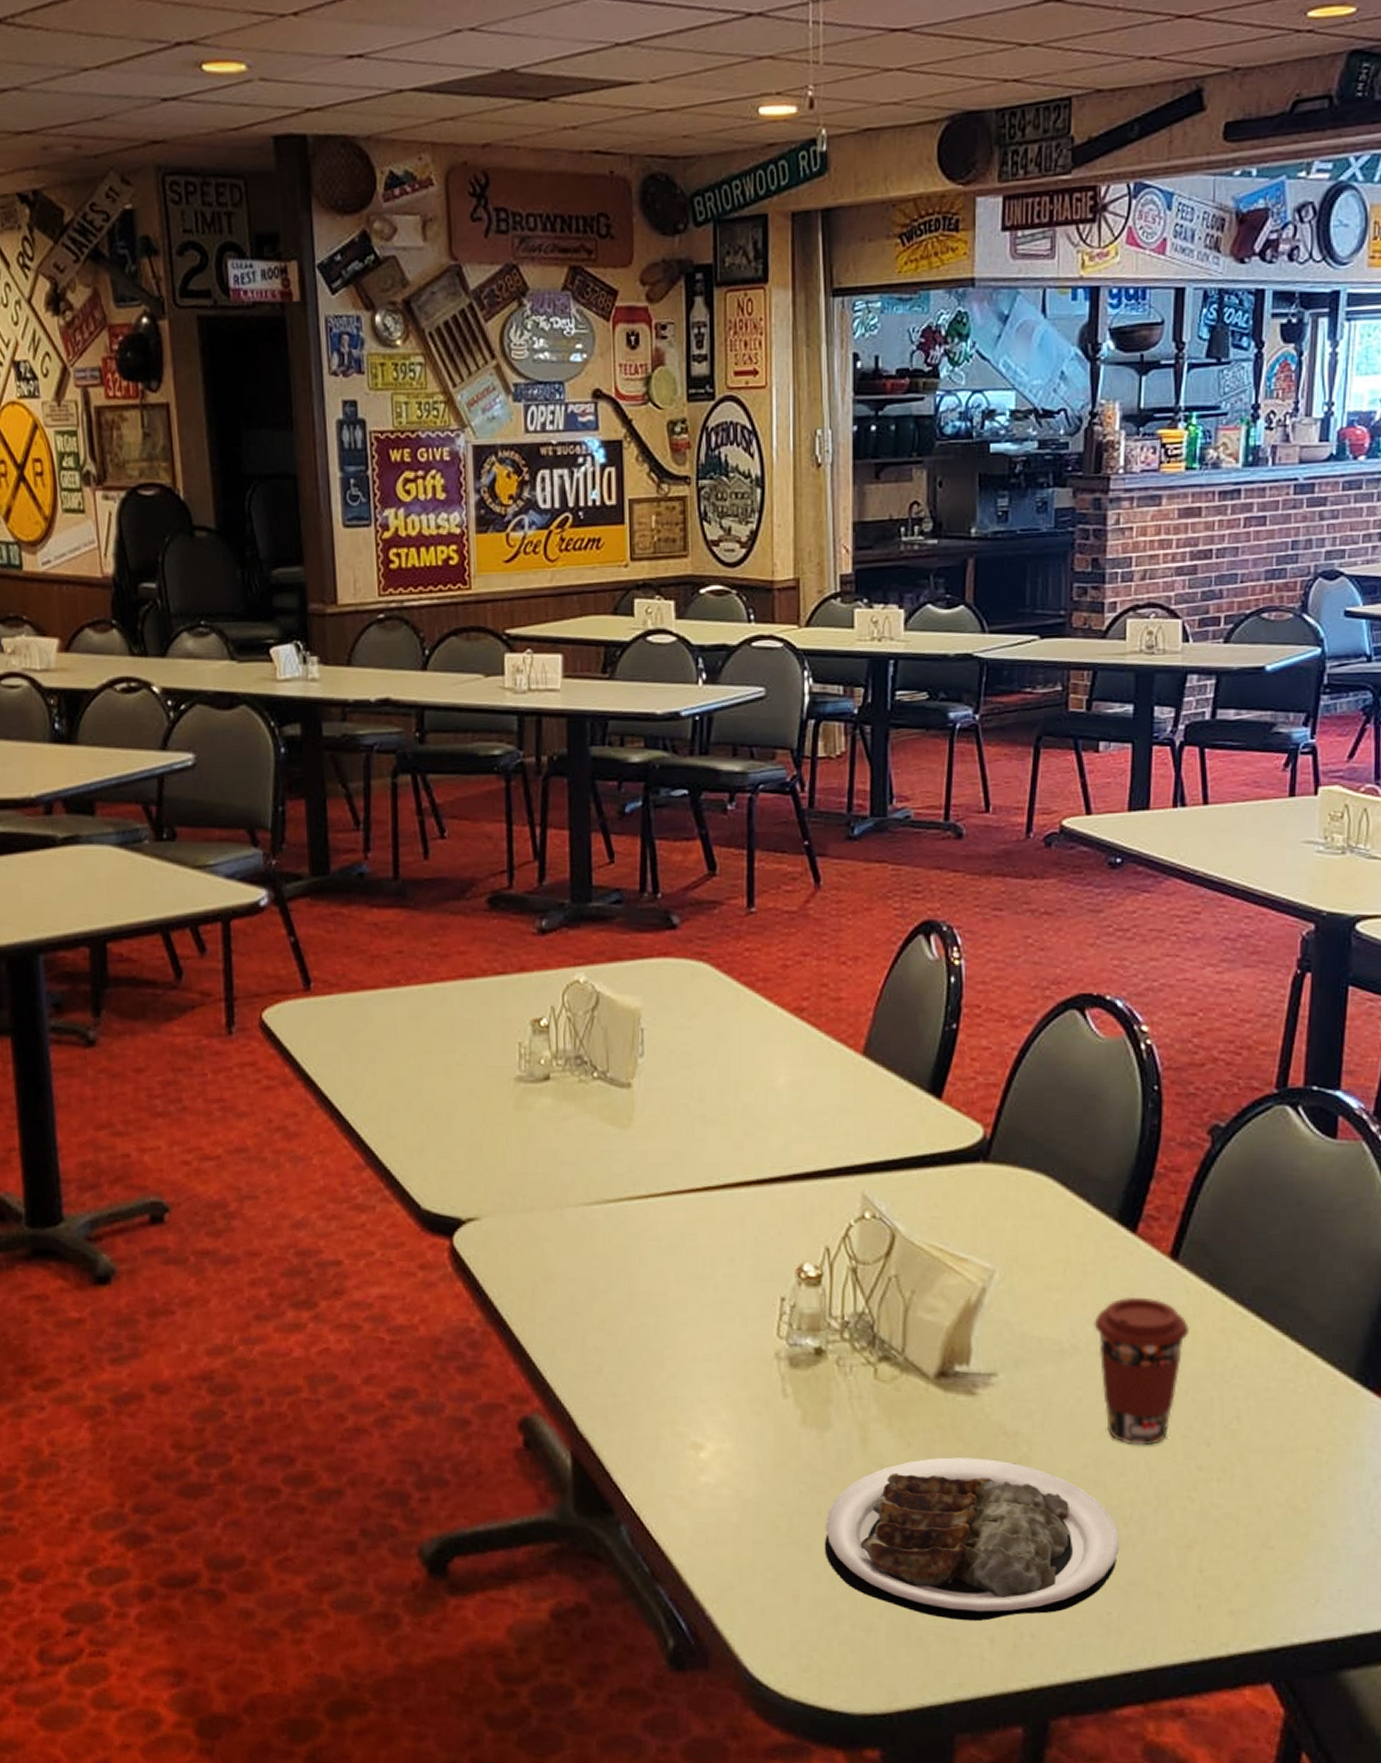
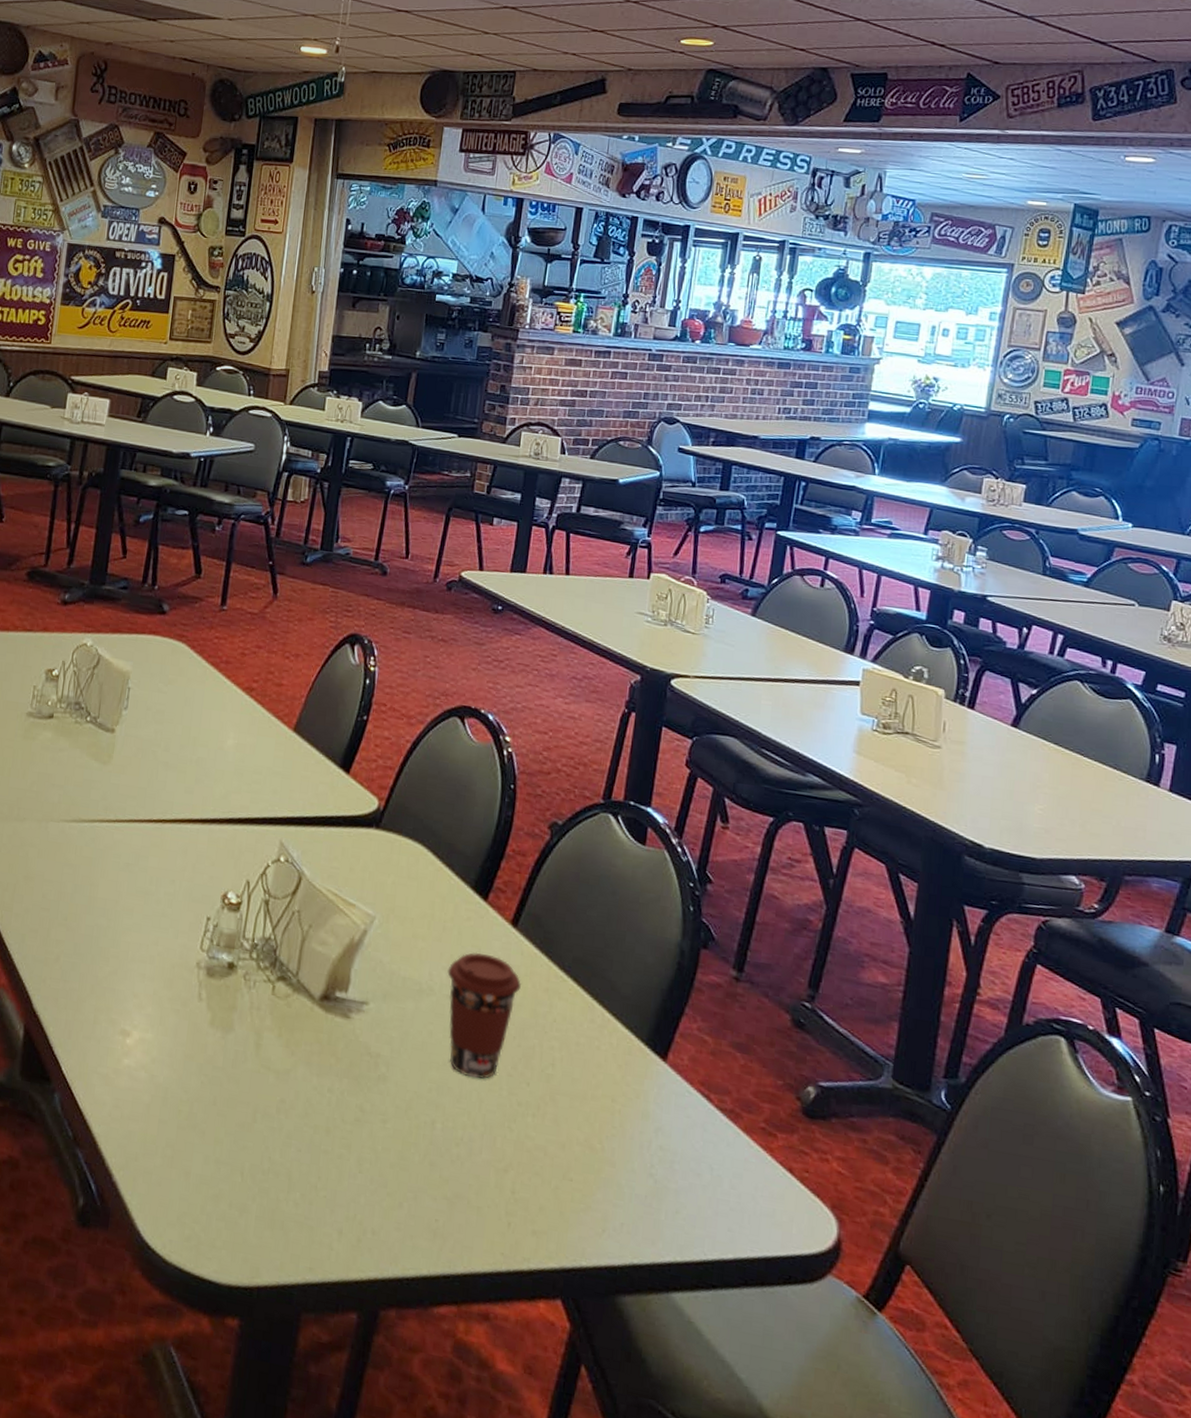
plate: present [824,1457,1120,1622] -> none [215,1067,451,1215]

